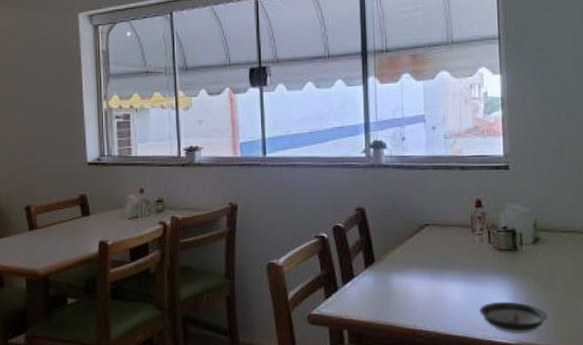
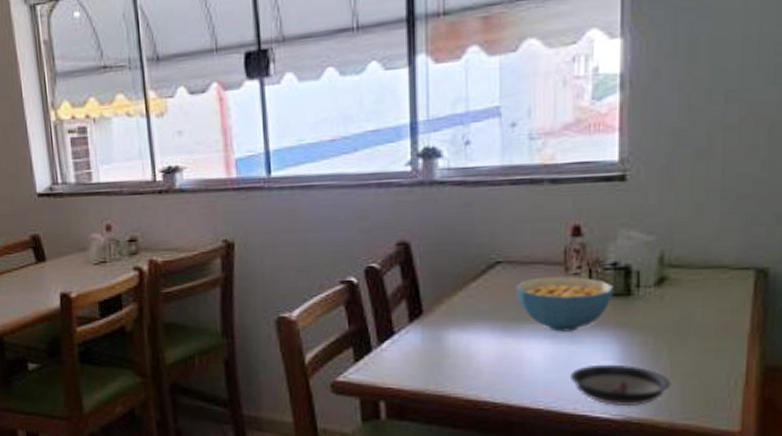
cereal bowl: none [439,236,506,277] -> present [516,276,614,332]

